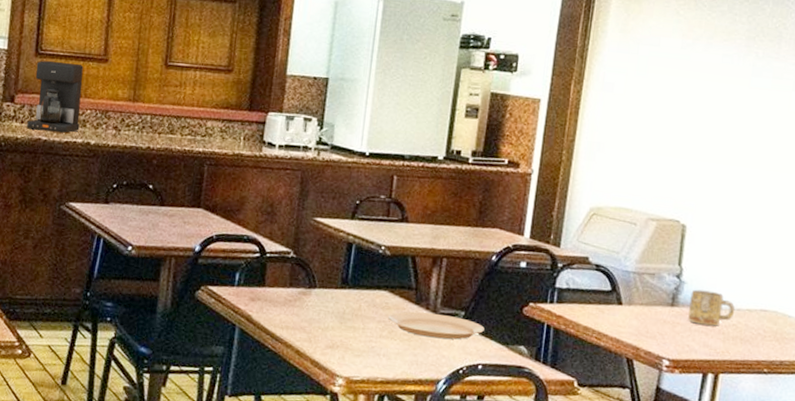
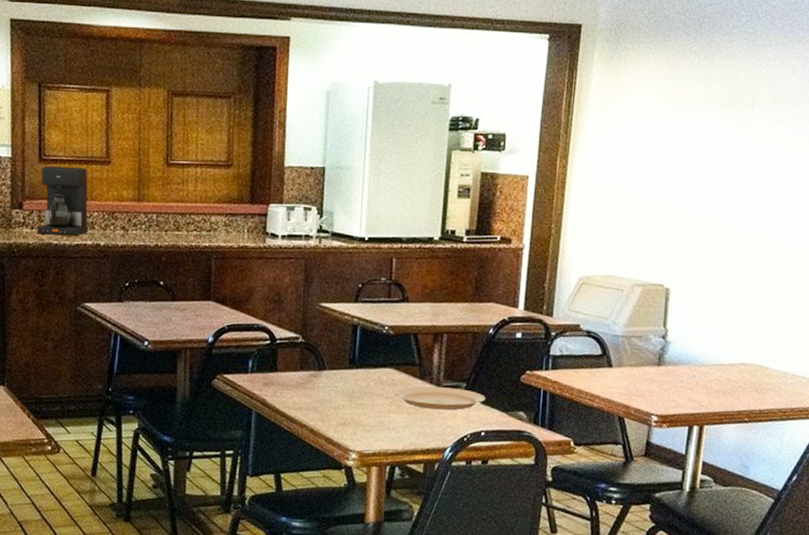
mug: present [688,289,735,326] -> none [674,348,717,382]

